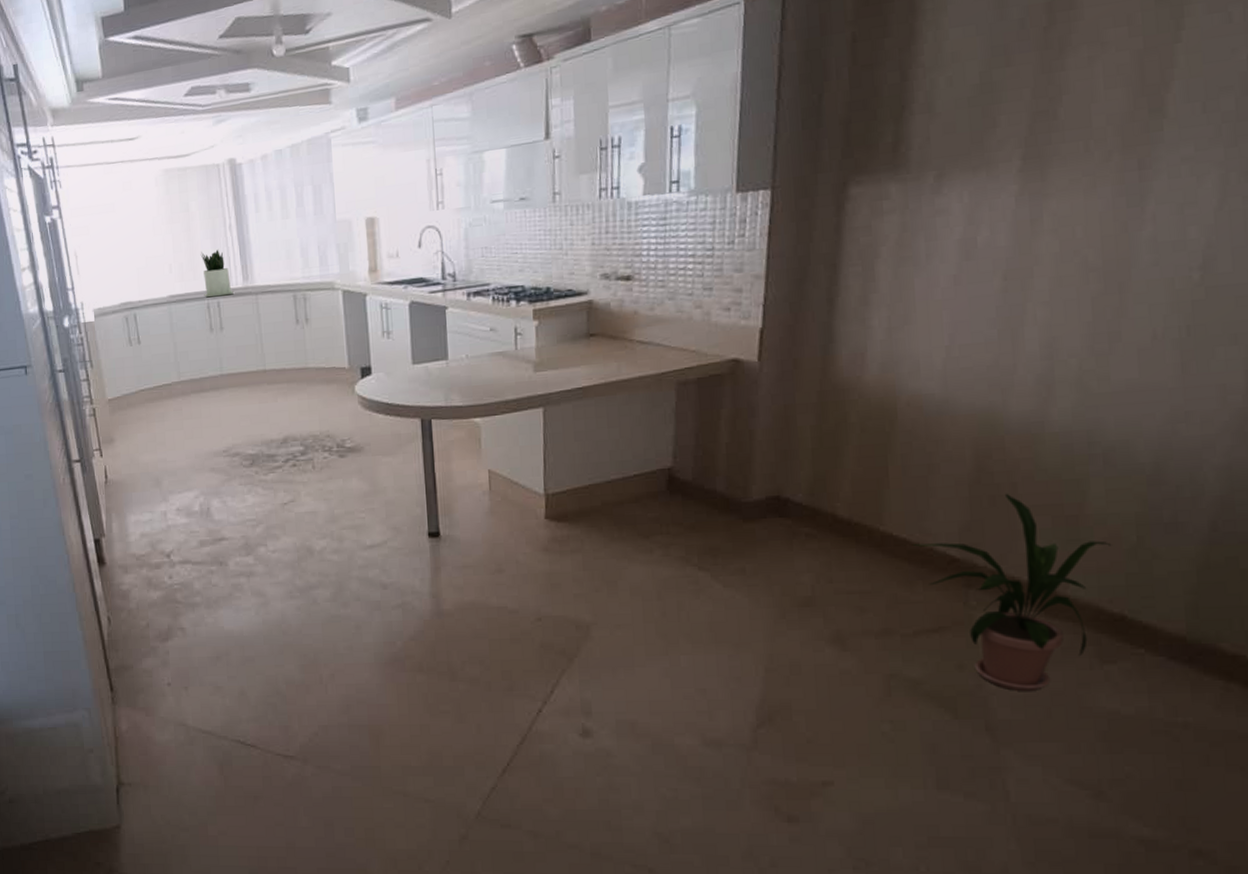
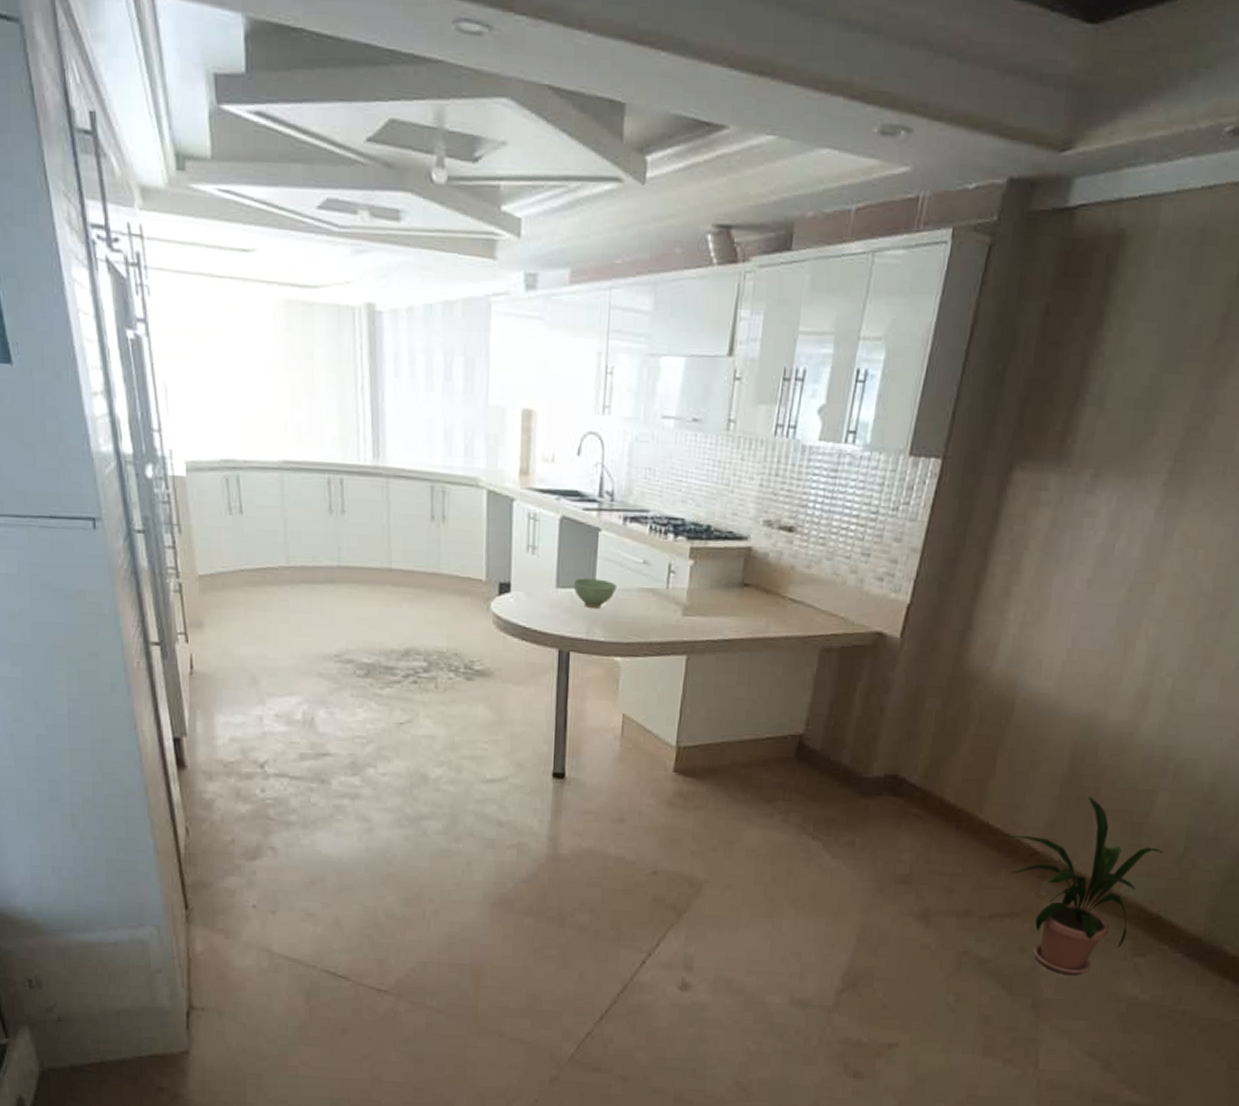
planter: present [200,249,234,298] -> none [323,413,360,473]
bowl: none [426,350,469,378] -> present [572,578,617,608]

